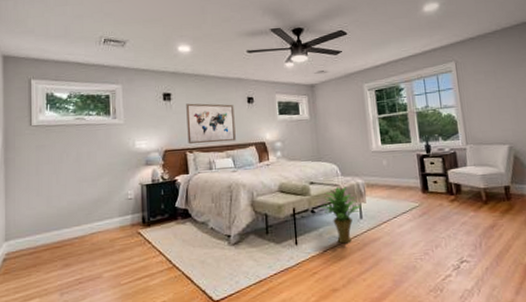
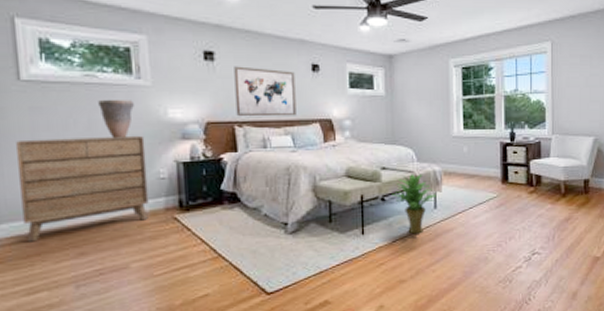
dresser: none [26,163,119,256] -> present [16,135,149,242]
decorative urn: none [85,136,110,168] -> present [98,99,134,139]

